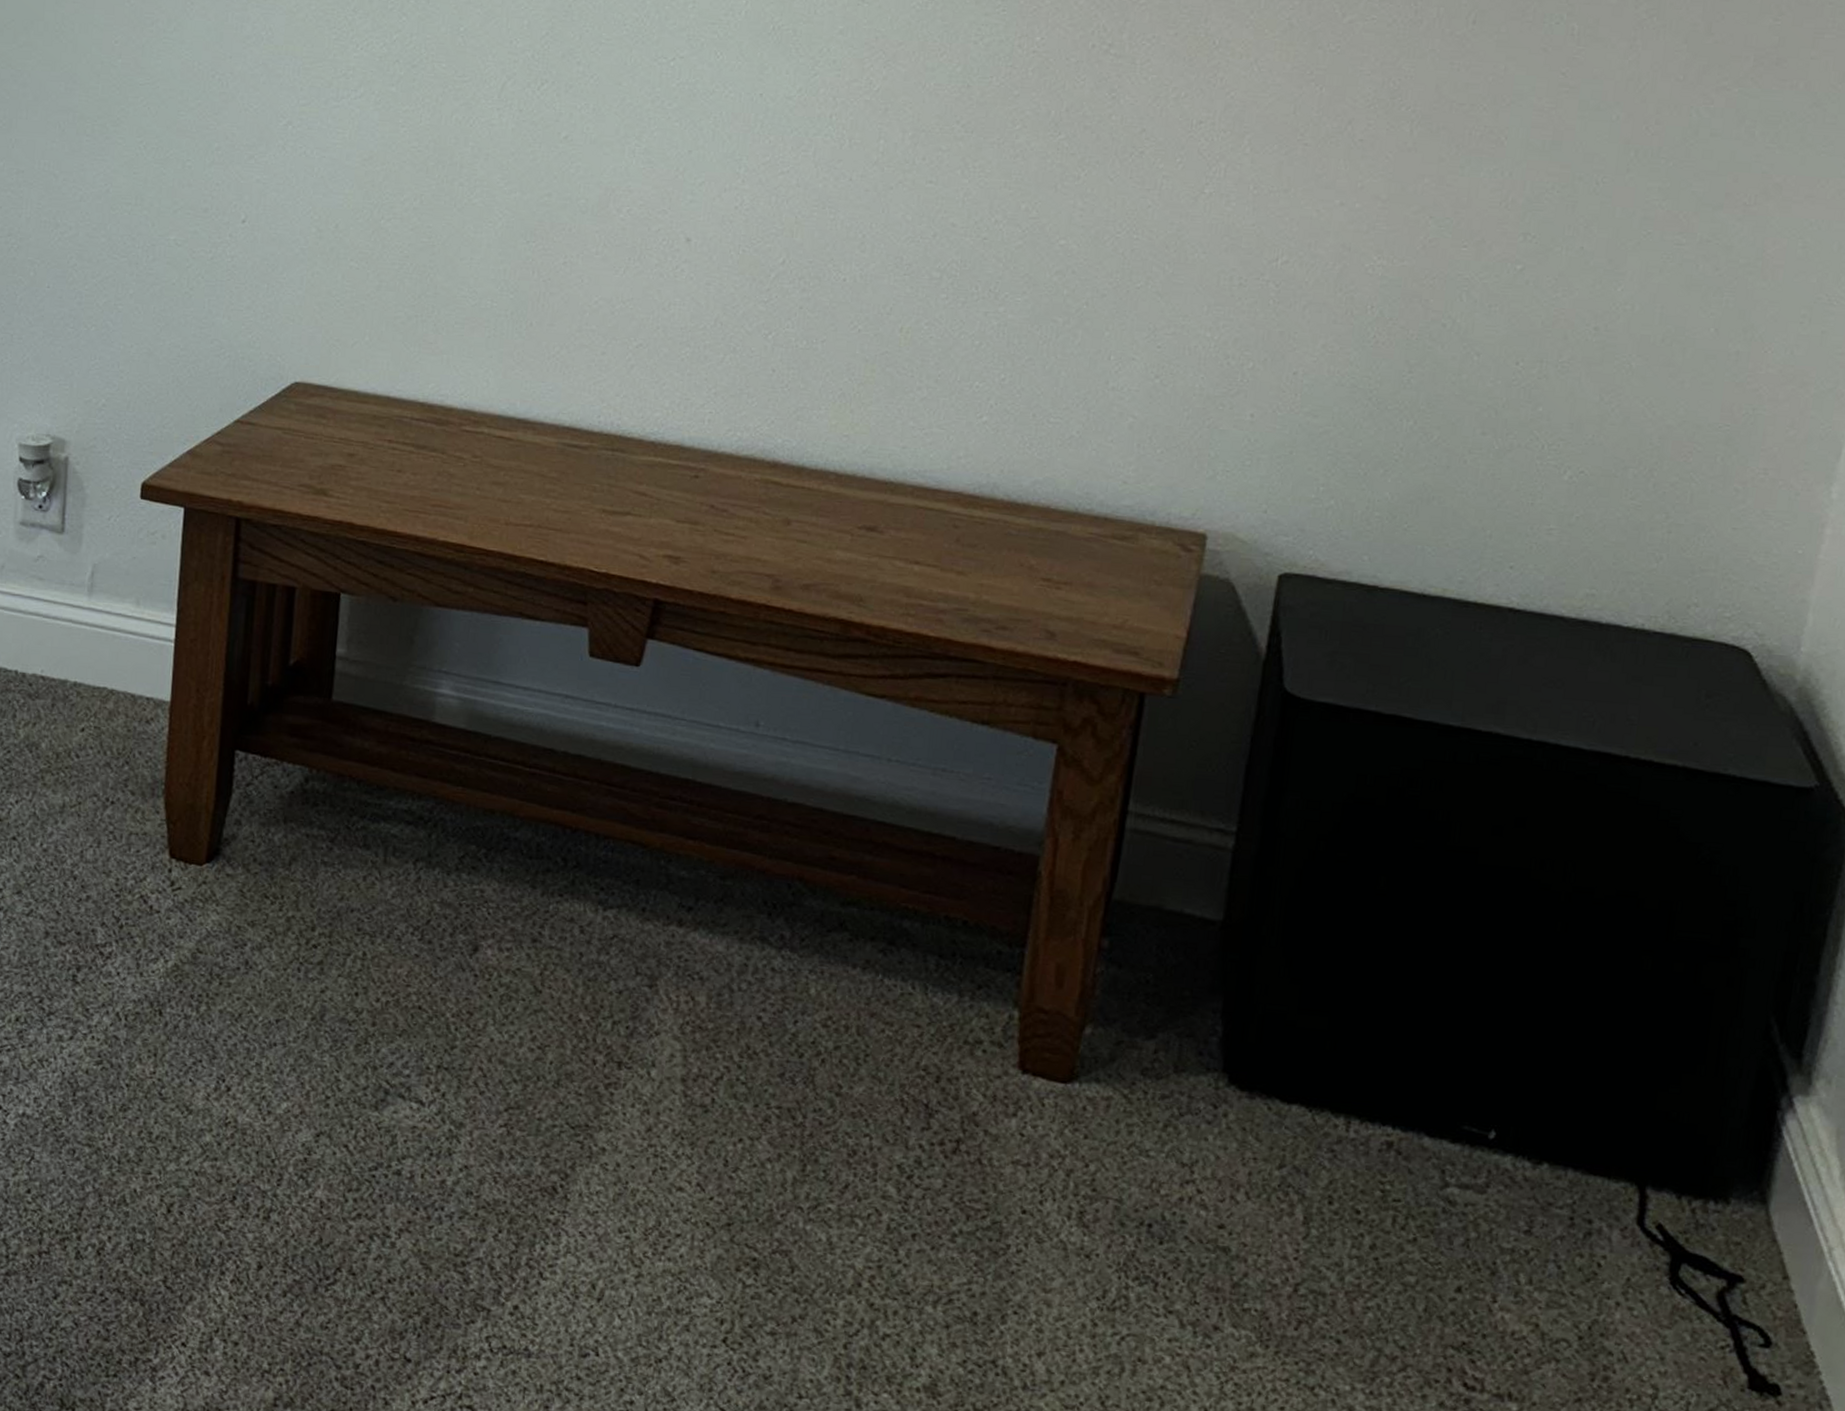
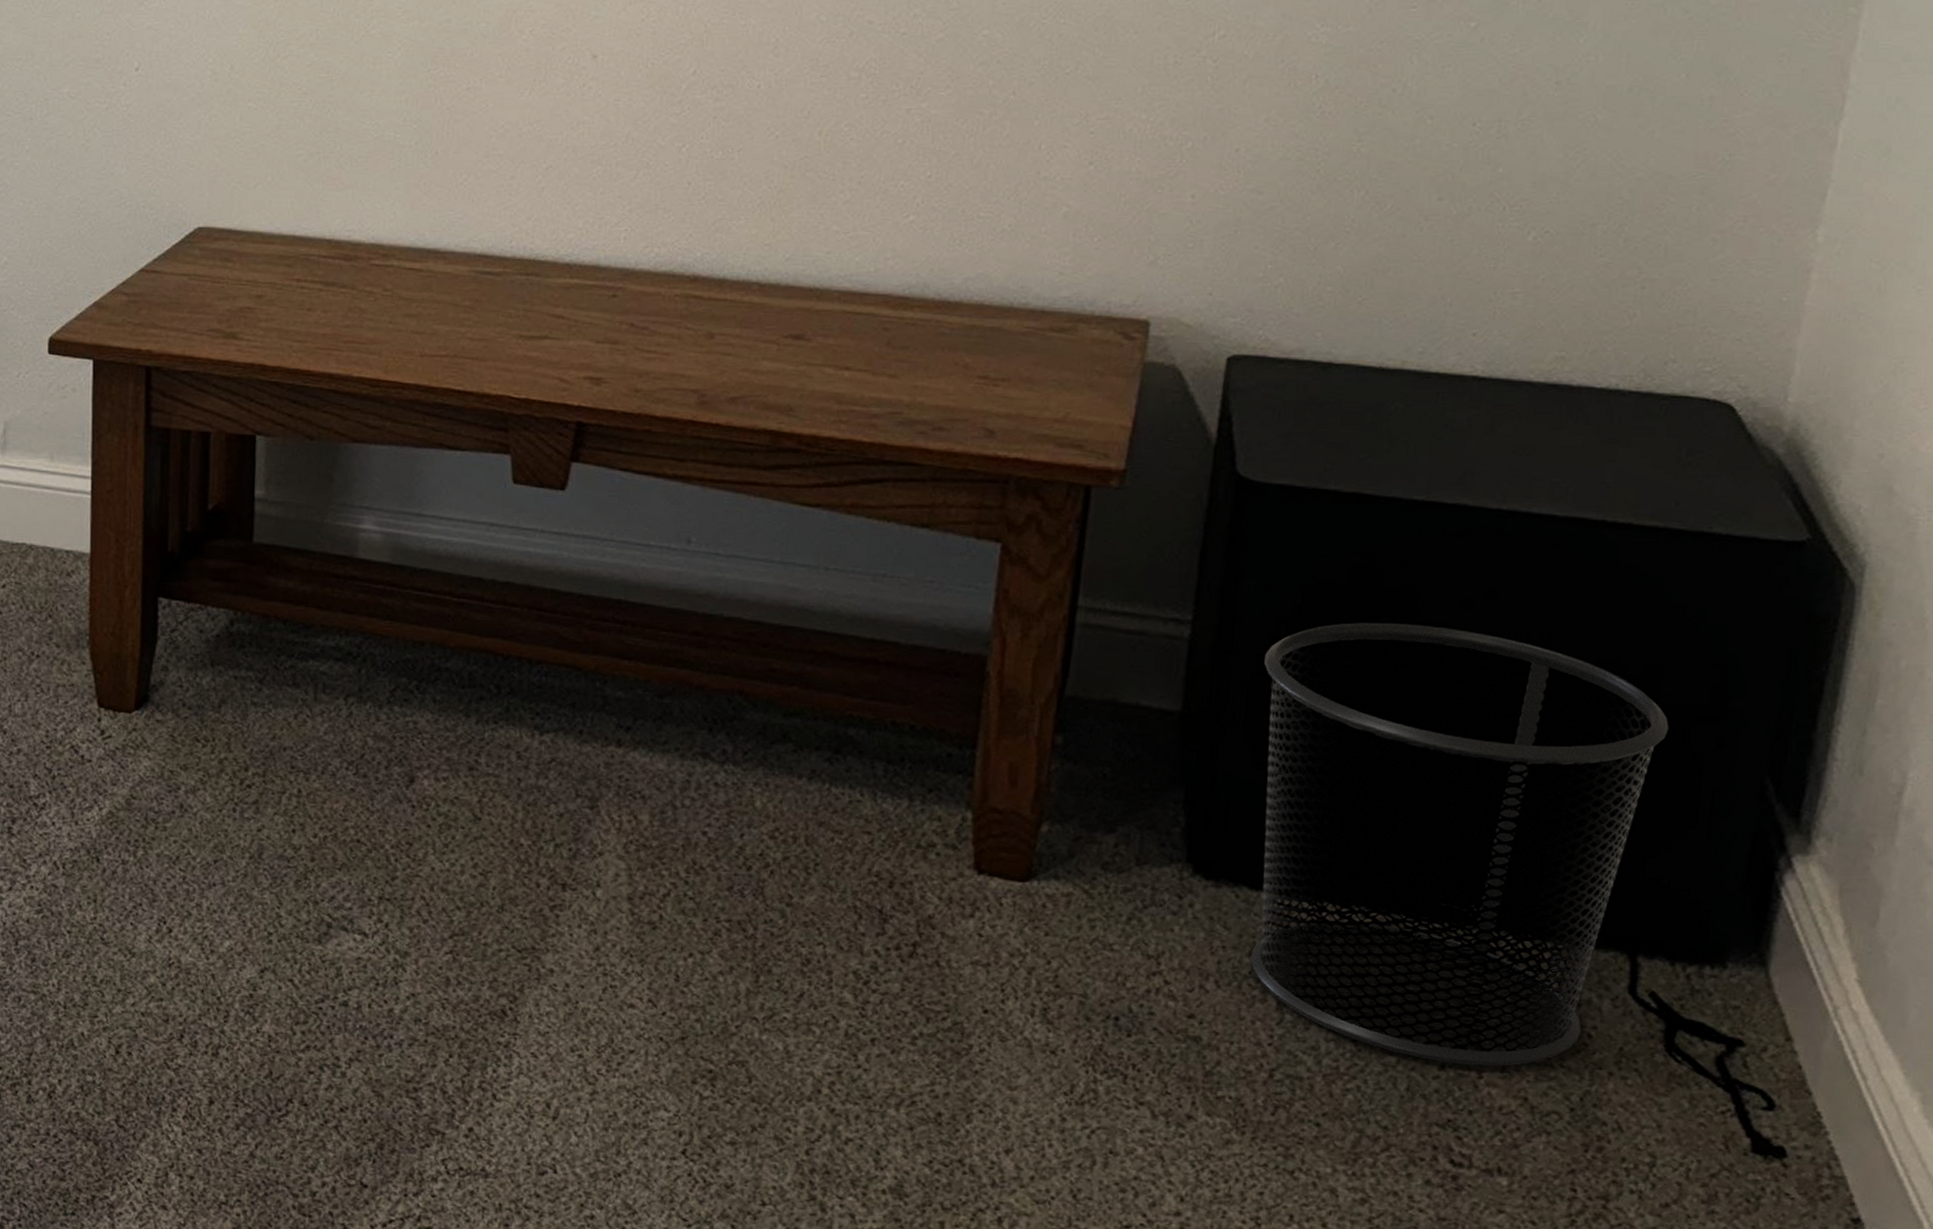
waste bin: none [1280,843,1682,1291] -> present [1251,622,1669,1066]

